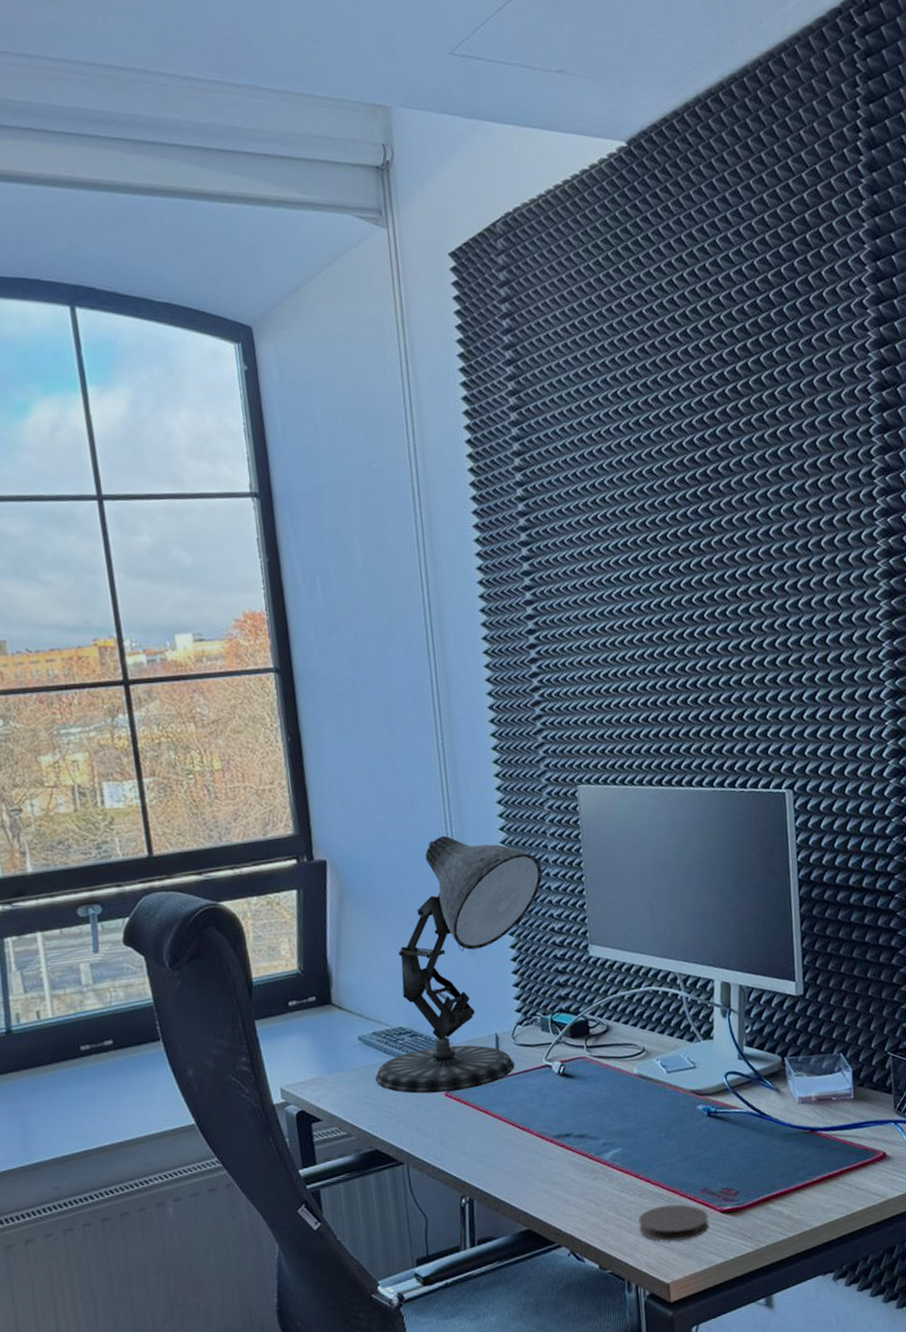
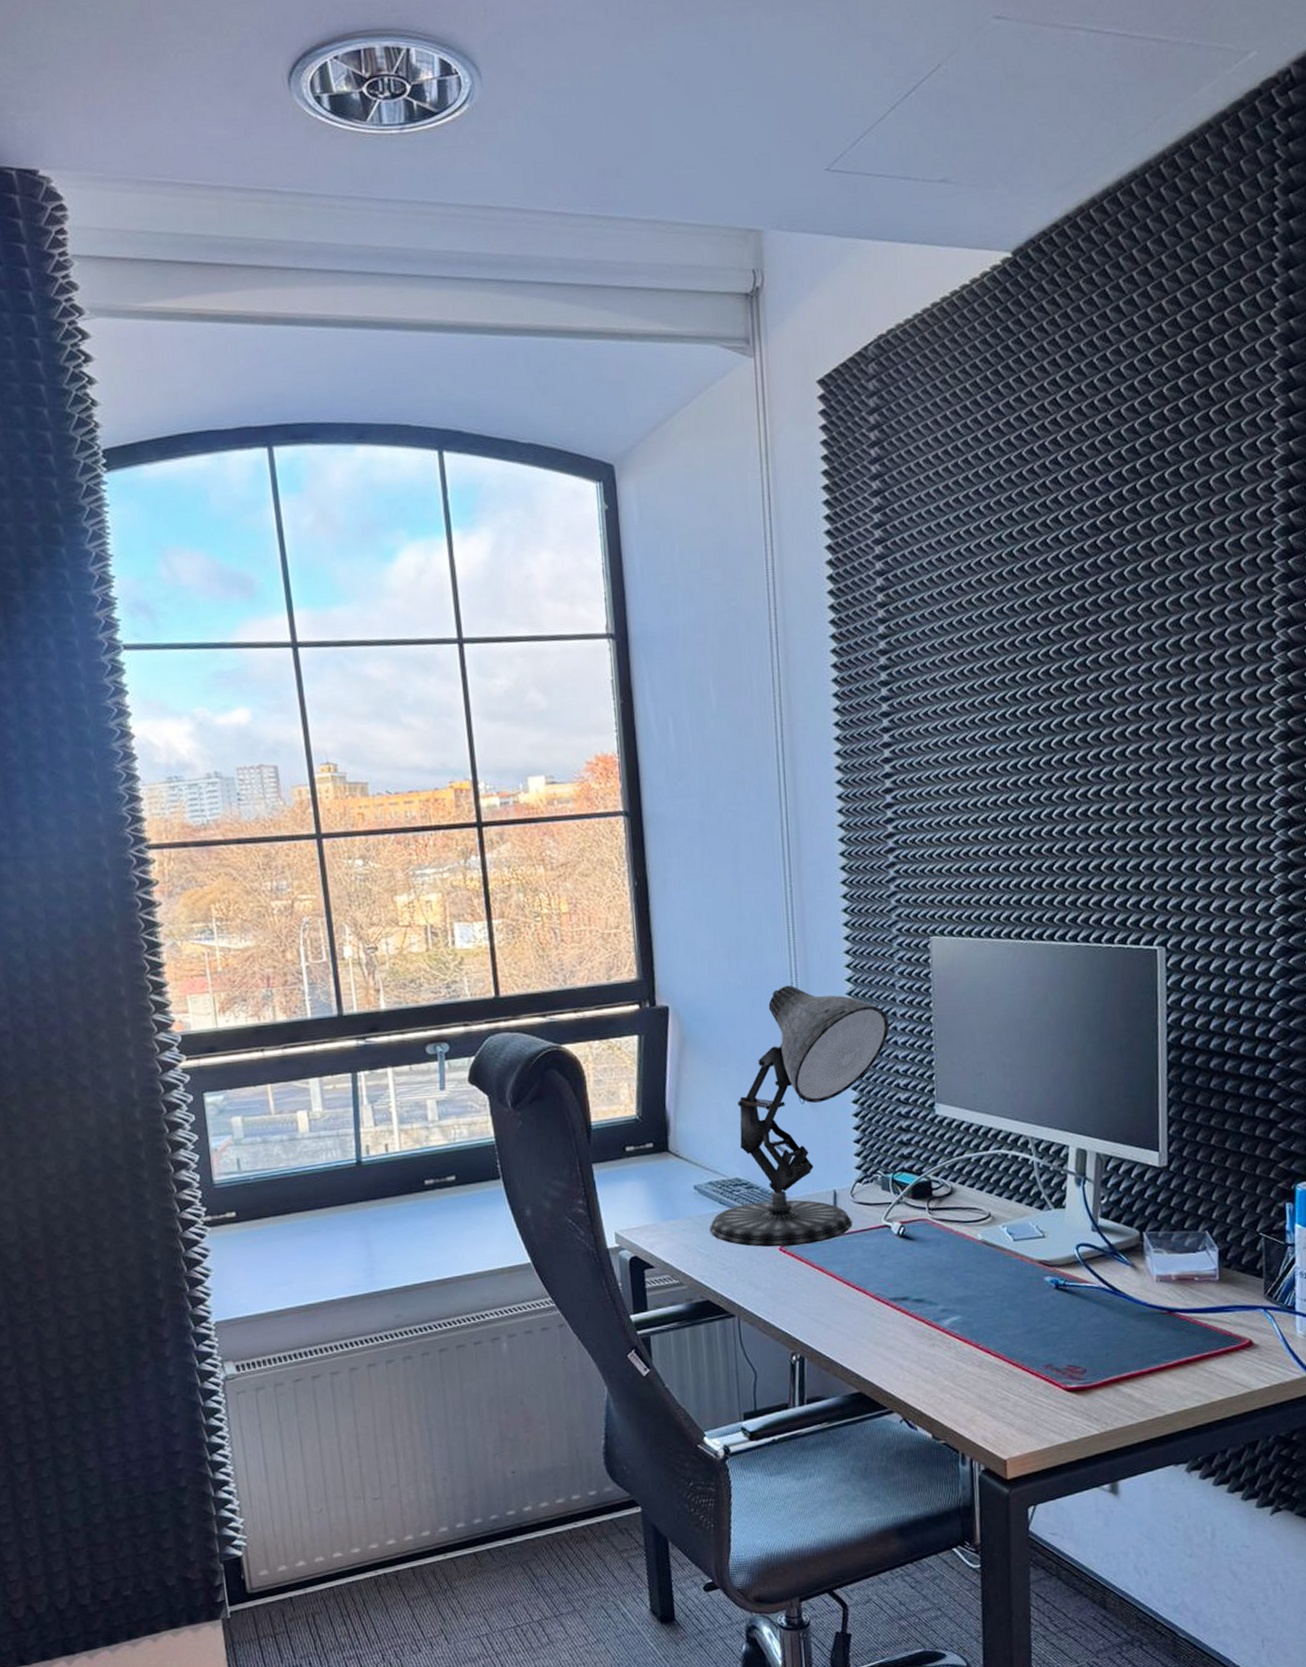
coaster: present [638,1204,709,1241] -> none [976,1378,1052,1416]

